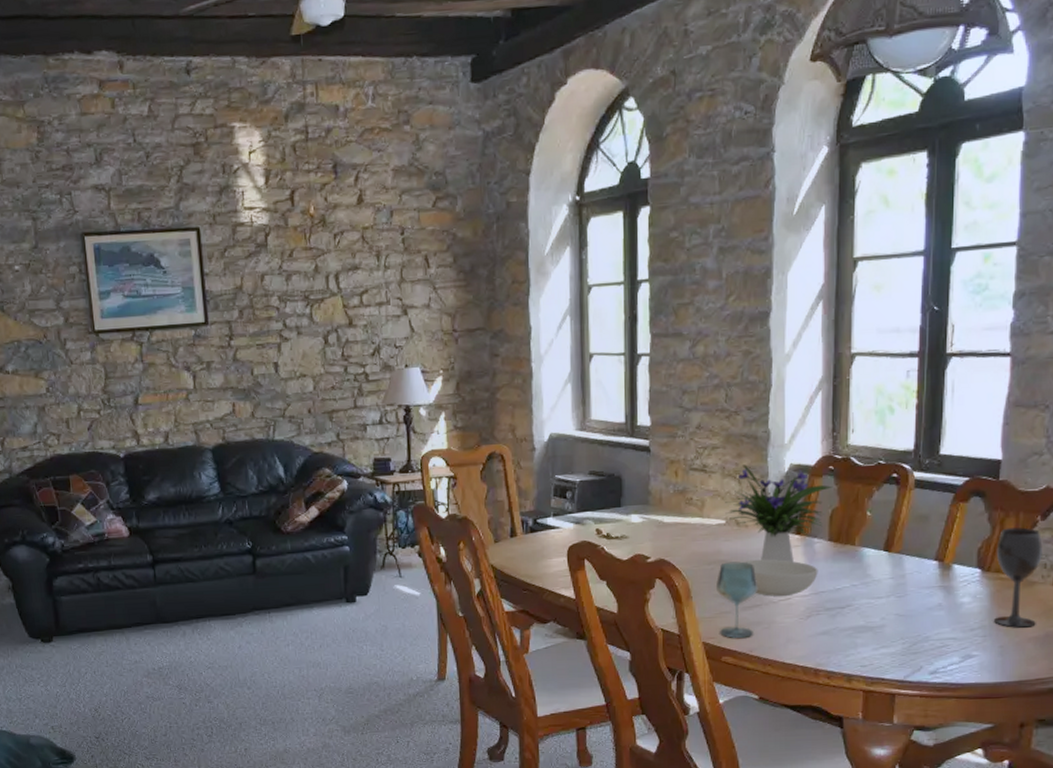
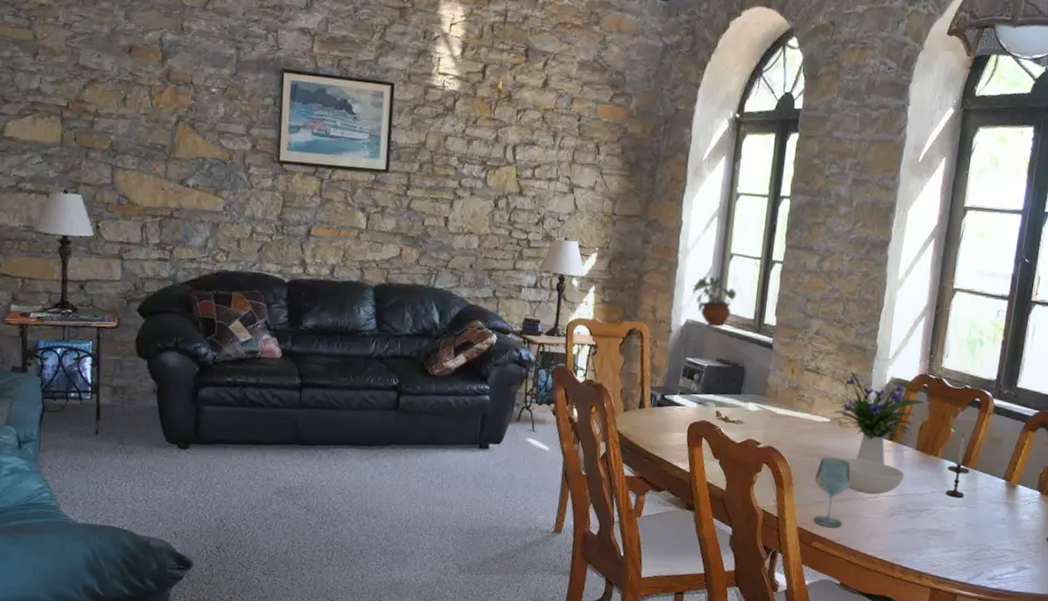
potted plant: none [550,377,602,437] -> present [691,271,736,326]
candlestick: none [868,513,894,588] -> present [946,432,970,498]

